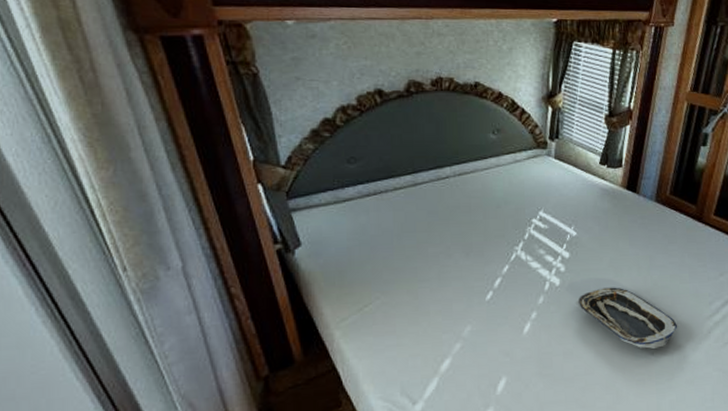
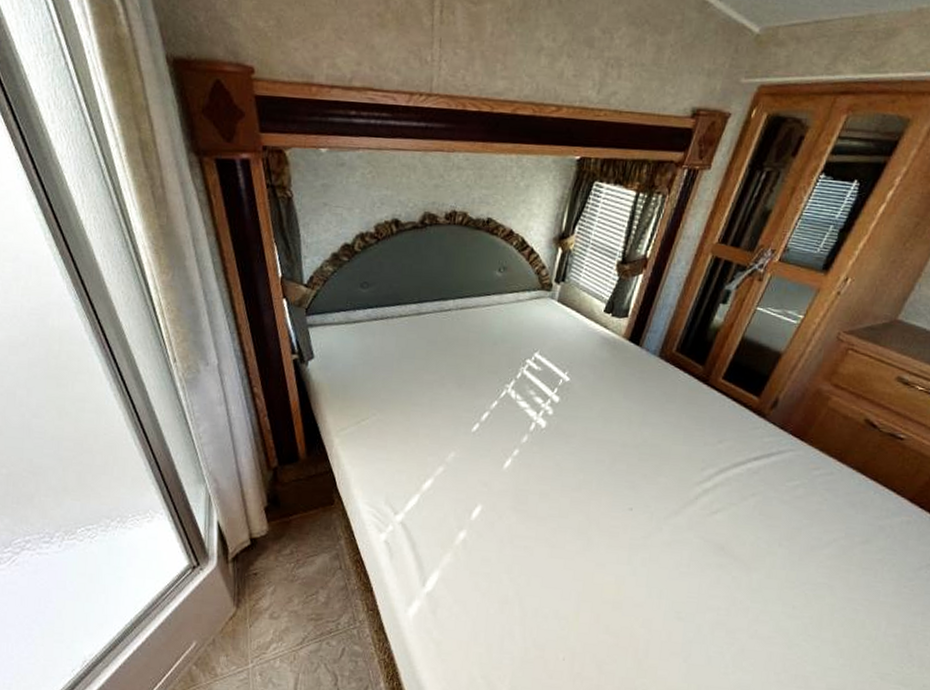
tray: present [576,287,679,349] -> none [559,436,664,505]

